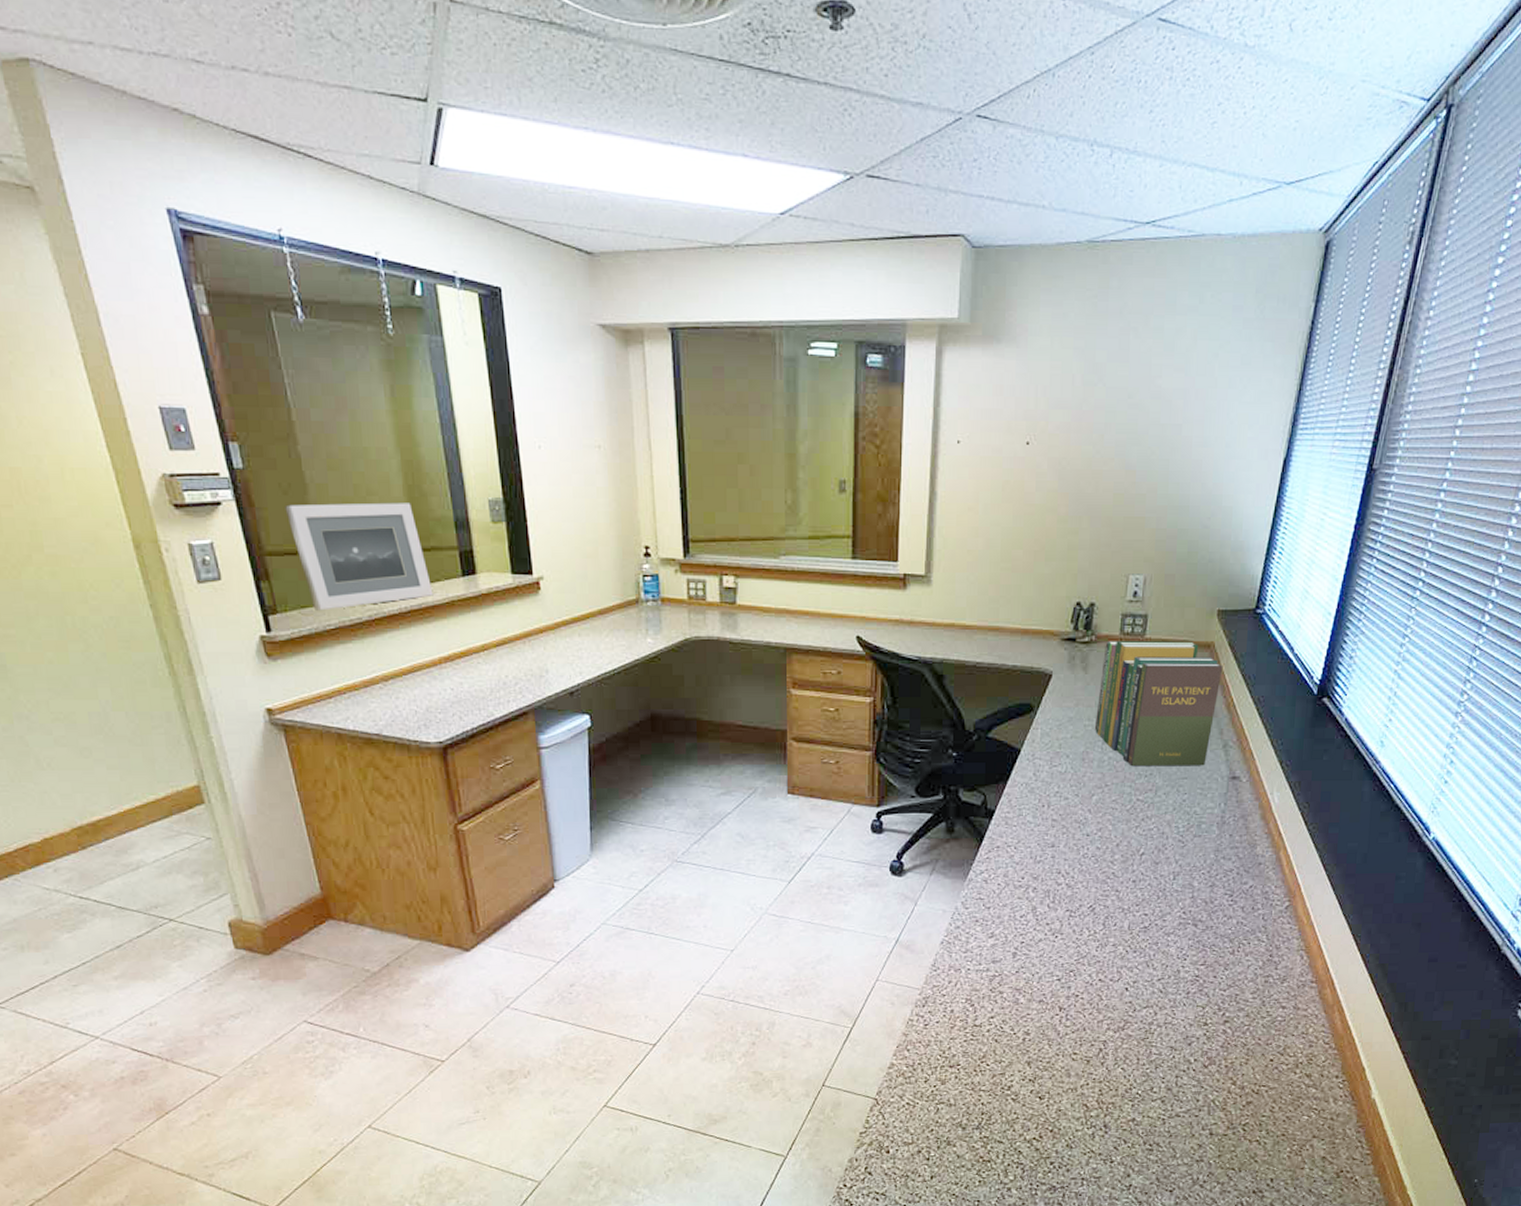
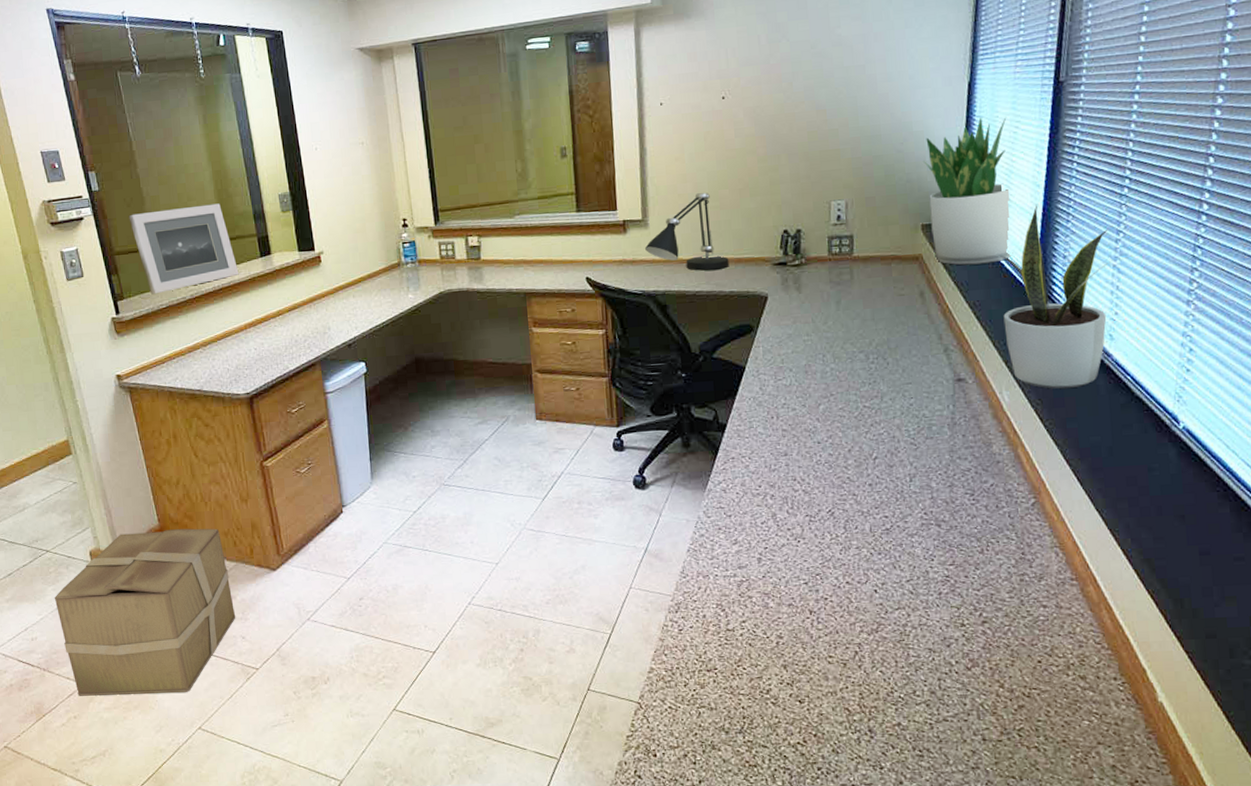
cardboard box: none [180,899,418,1091] -> present [54,528,236,696]
desk lamp: none [924,550,1016,640] -> present [644,192,730,271]
books: present [1094,641,1223,767] -> none [813,255,934,376]
planter: none [1227,499,1317,658] -> present [923,117,1013,266]
potted plant: none [1284,599,1397,794] -> present [996,203,1115,390]

